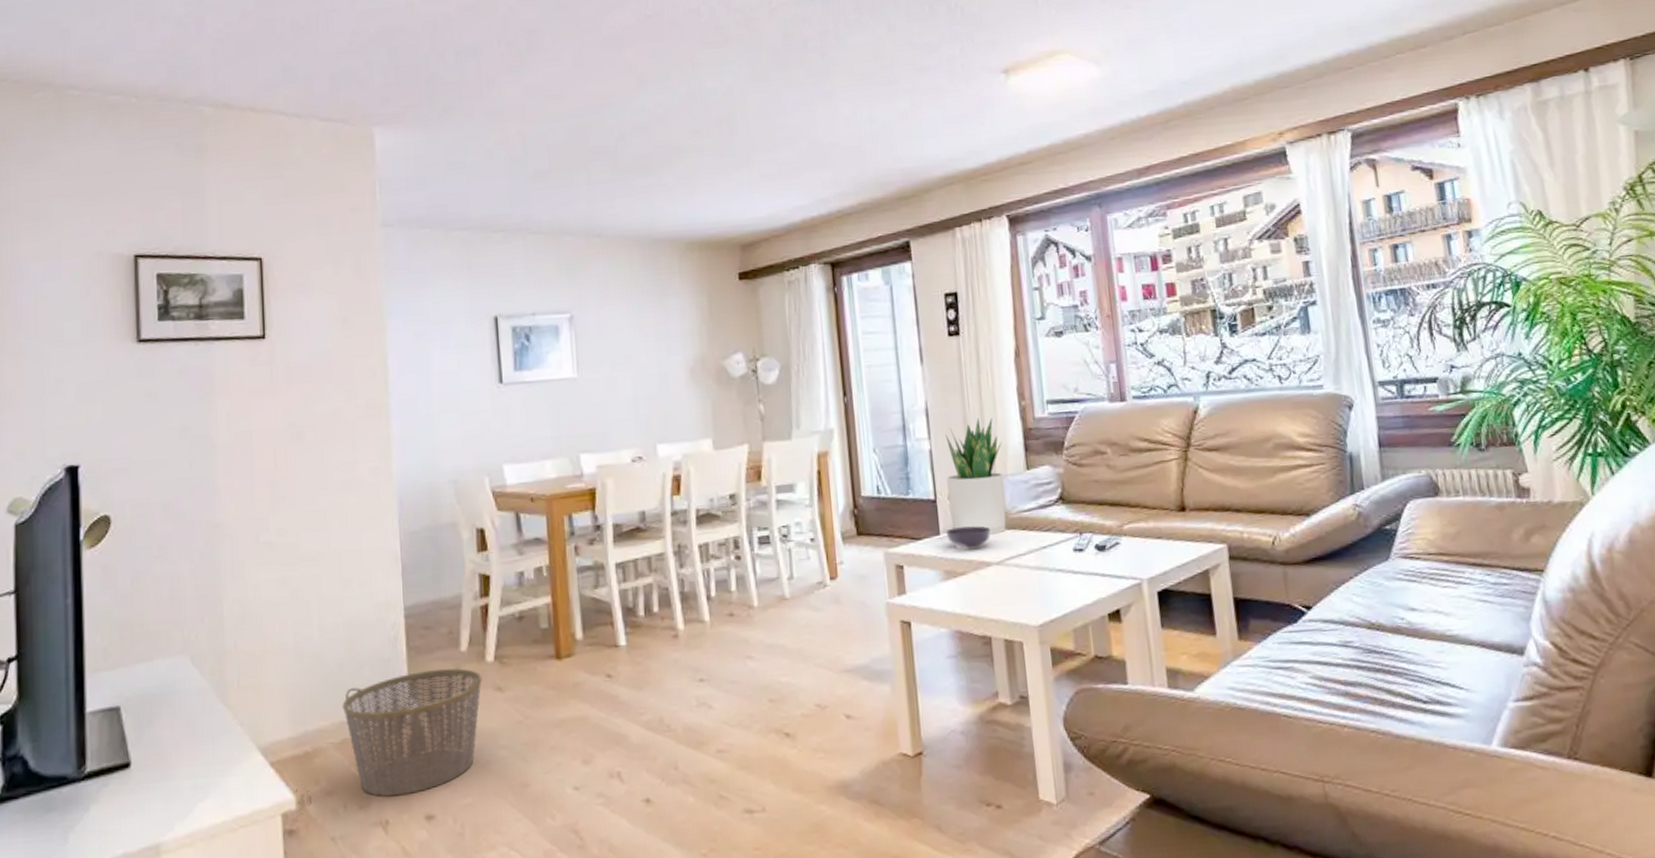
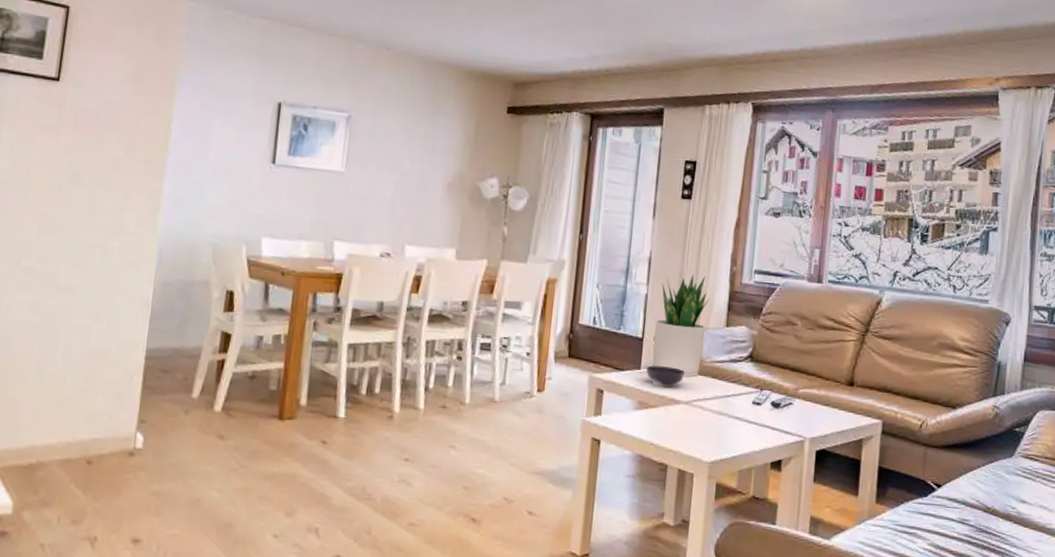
basket: present [342,668,482,797] -> none [71,409,208,517]

